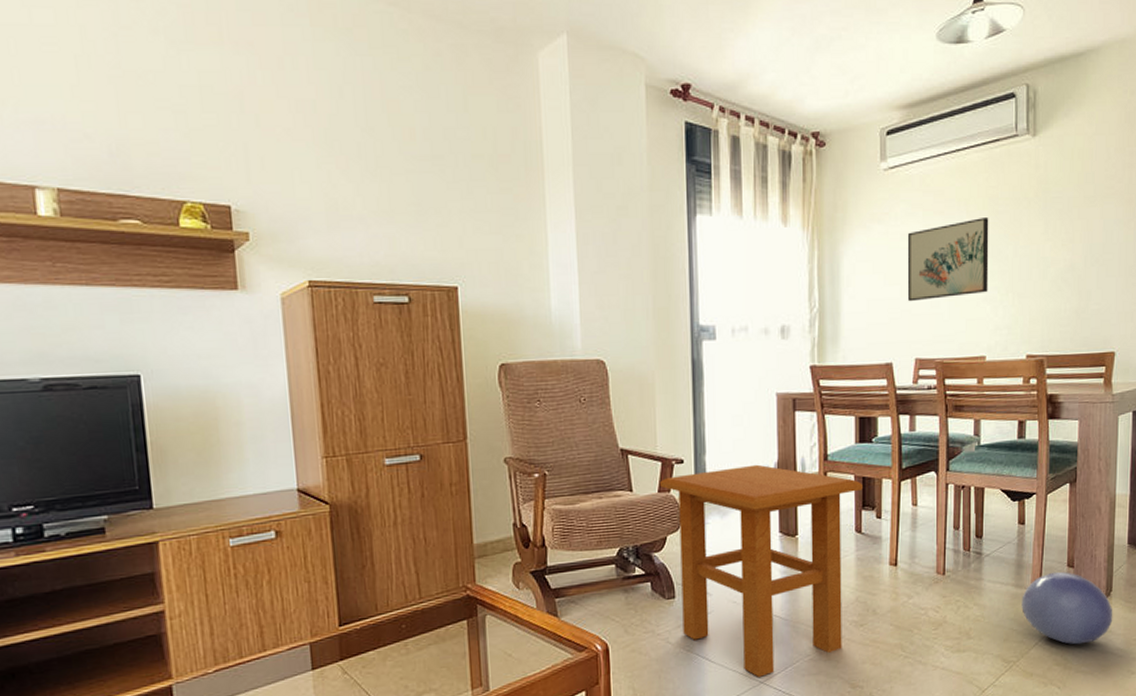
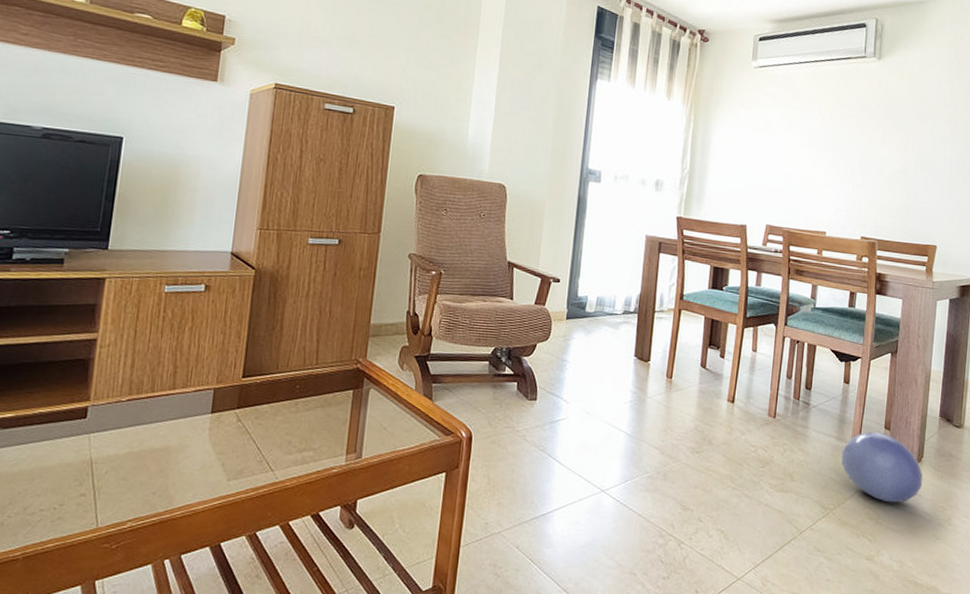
side table: present [659,464,863,677] -> none [536,292,711,486]
wall art: present [907,216,989,302] -> none [764,117,838,179]

